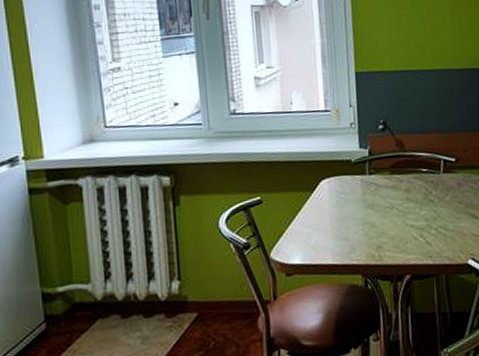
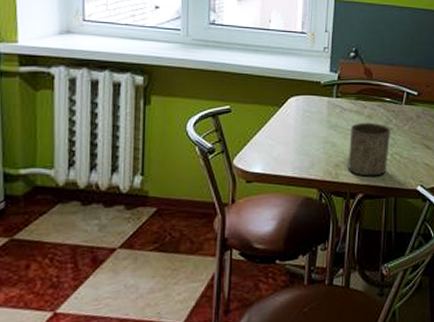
cup: none [388,196,433,256] -> present [348,122,391,177]

